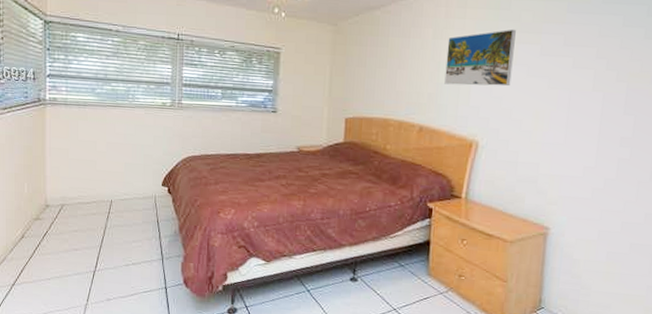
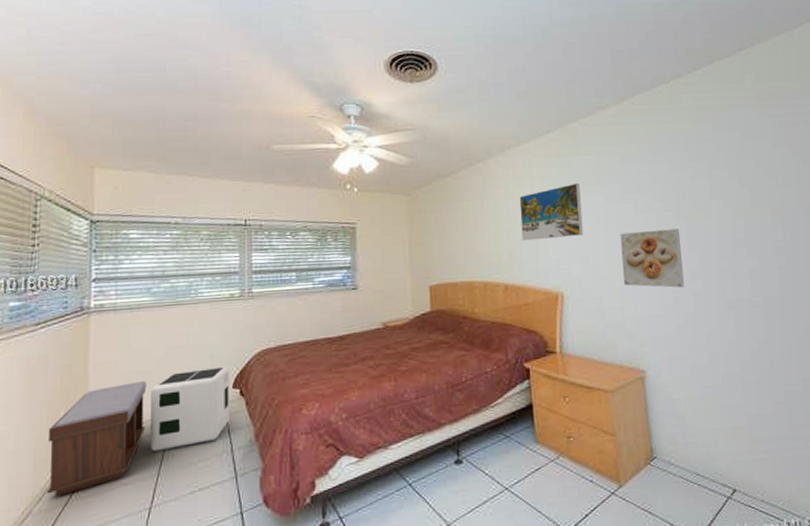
bench: none [17,168,92,250] -> present [47,380,147,497]
air purifier: none [95,165,160,228] -> present [150,366,230,452]
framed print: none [545,88,619,152] -> present [620,229,685,288]

